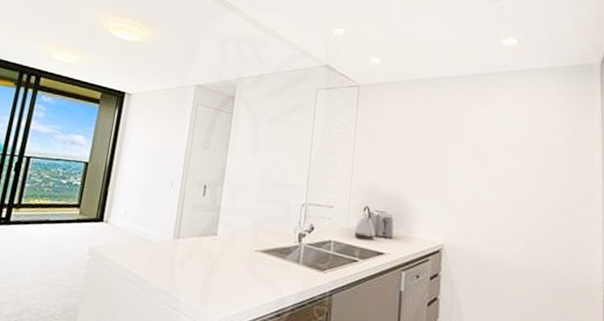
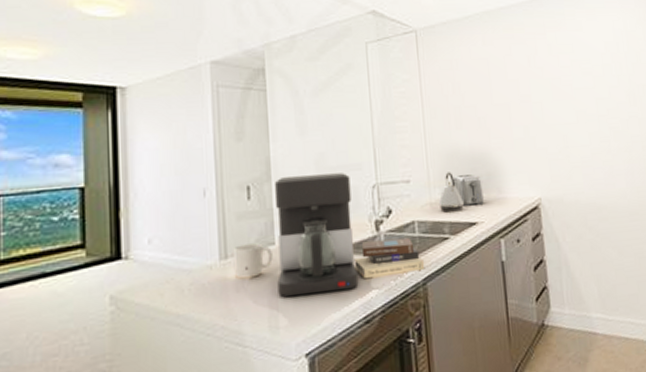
mug: none [182,230,214,258] -> present [232,243,273,279]
coffee maker: none [212,183,285,286] -> present [274,173,359,297]
books: none [275,249,334,284] -> present [354,237,425,280]

